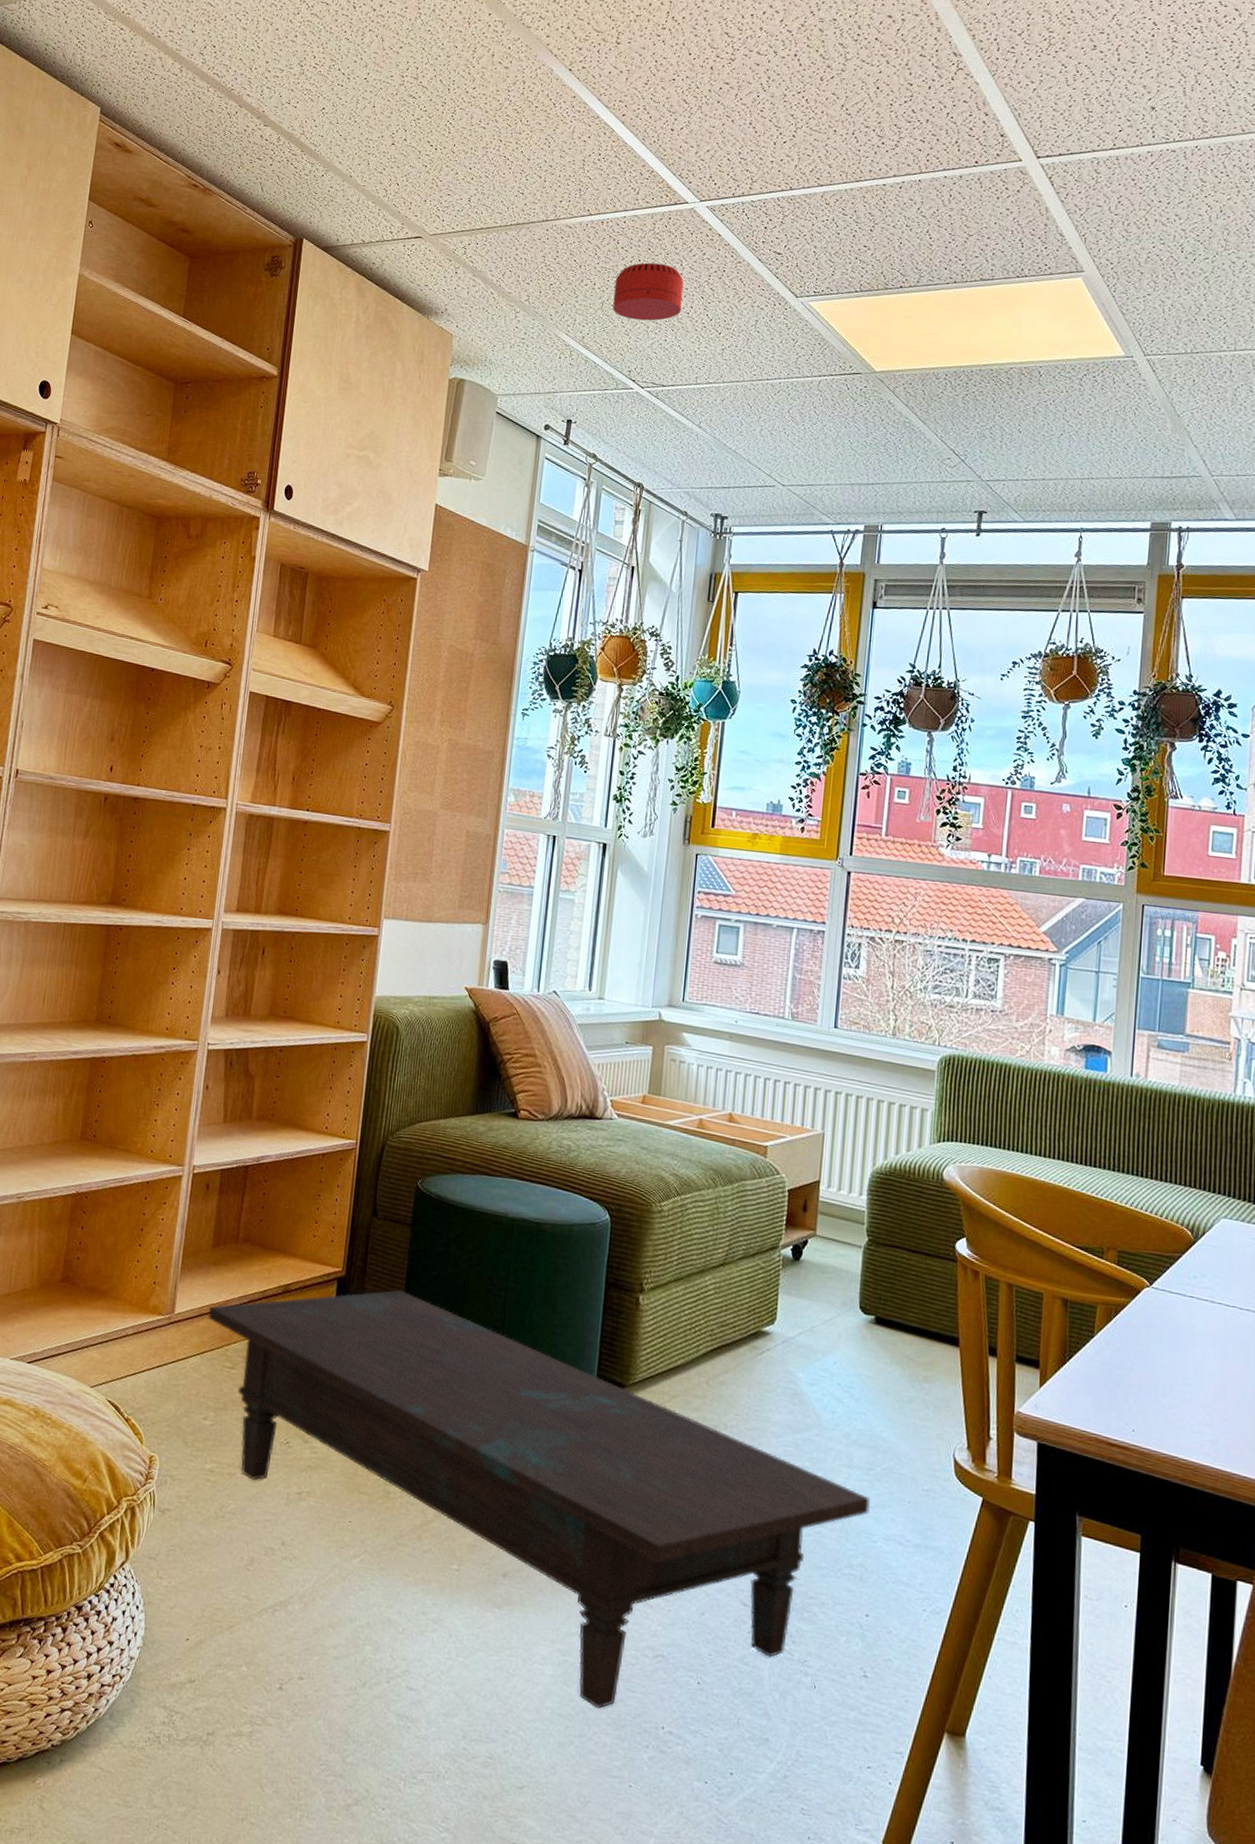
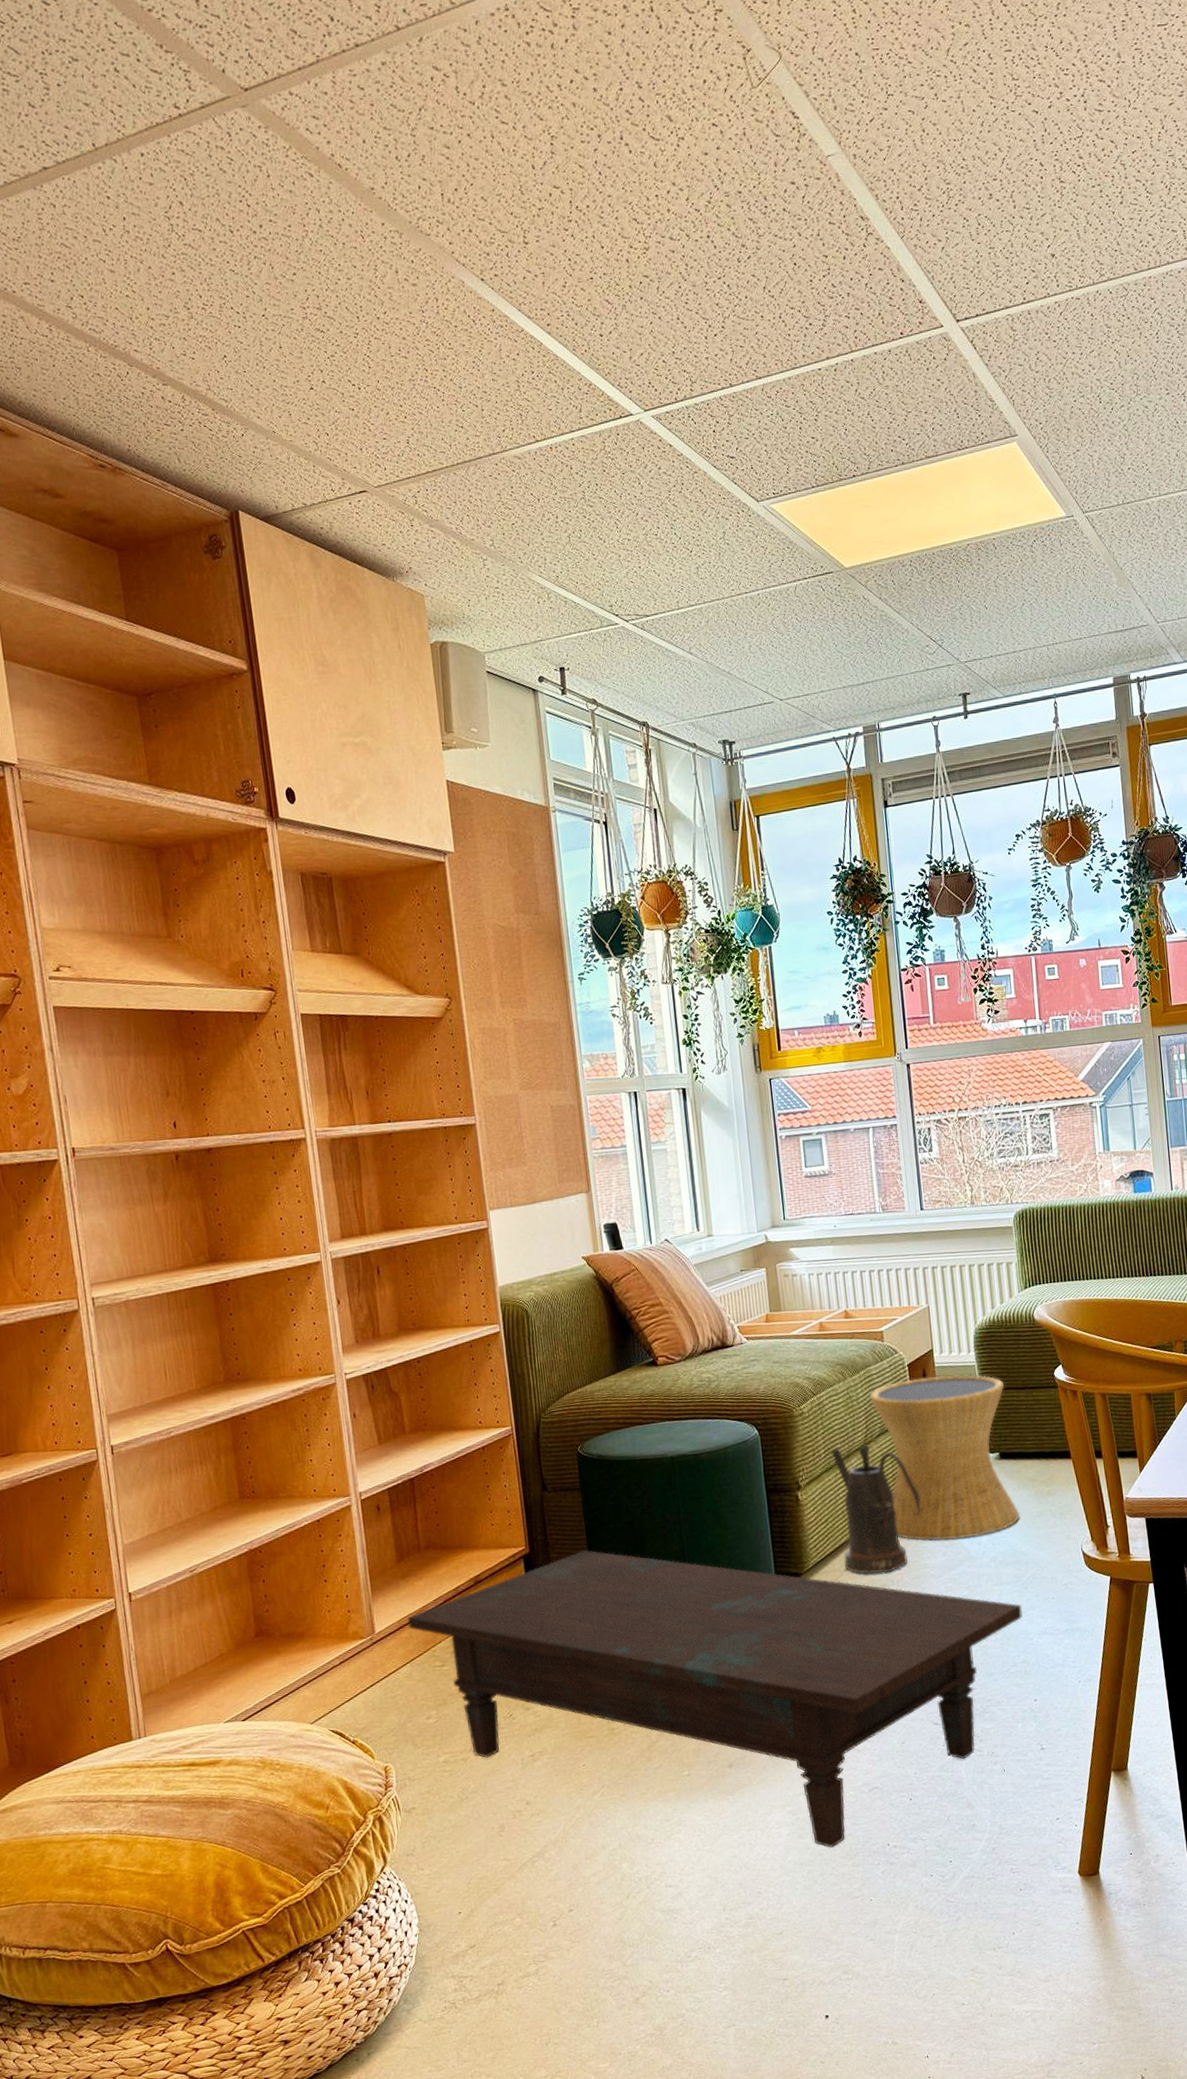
smoke detector: present [612,262,684,321] -> none [577,485,649,550]
watering can: none [674,1259,775,1415] -> present [831,1444,921,1575]
side table: none [739,1205,895,1406] -> present [869,1374,1020,1541]

